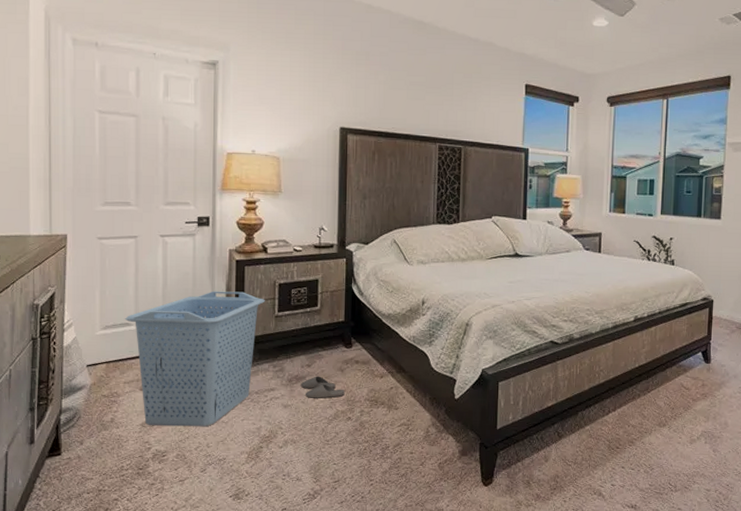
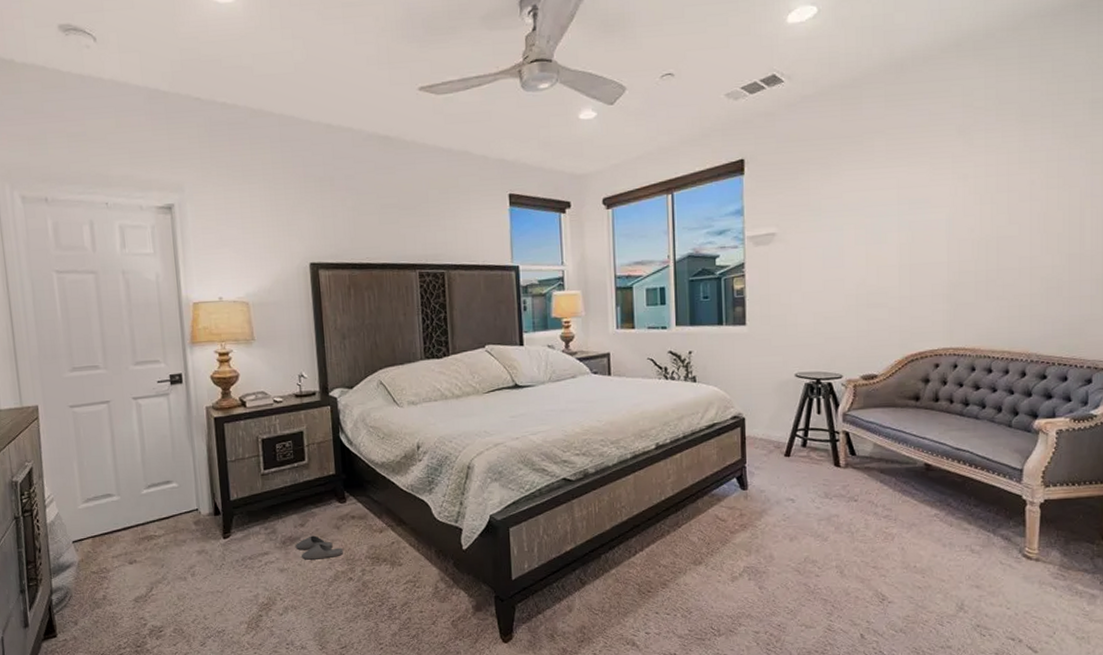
laundry basket: present [124,291,265,427] -> none [105,451,249,601]

